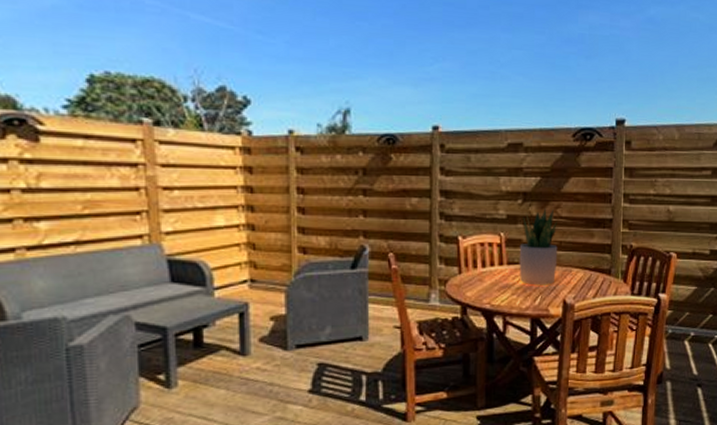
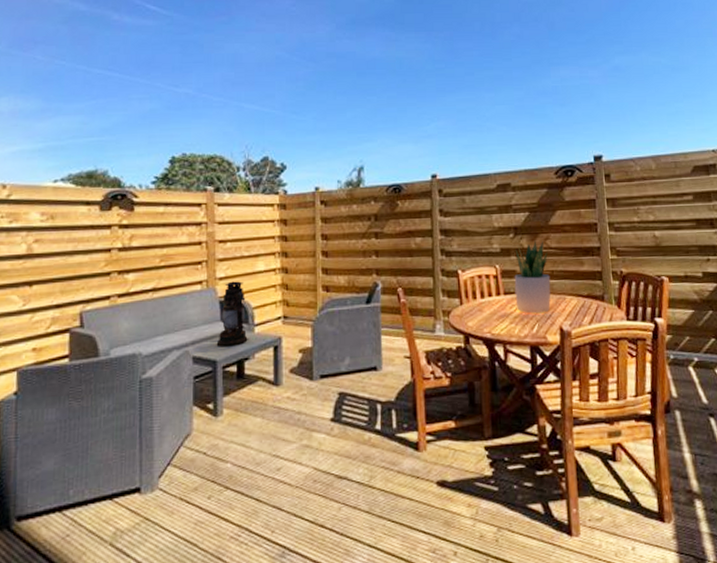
lantern: none [165,237,215,313] -> present [216,281,255,347]

